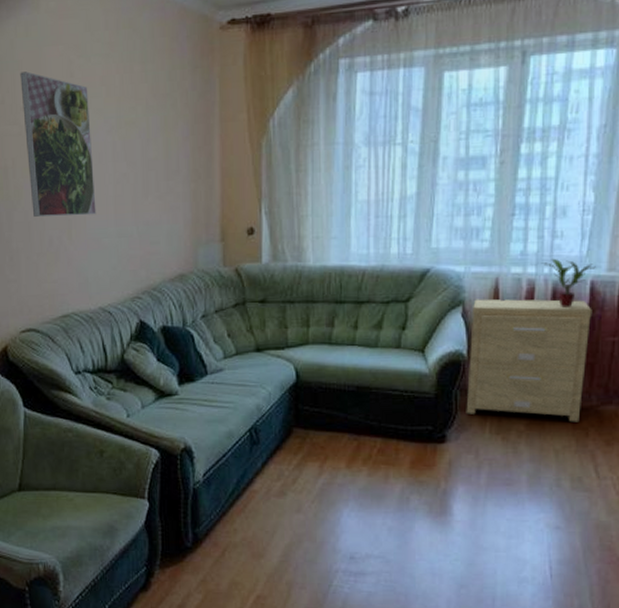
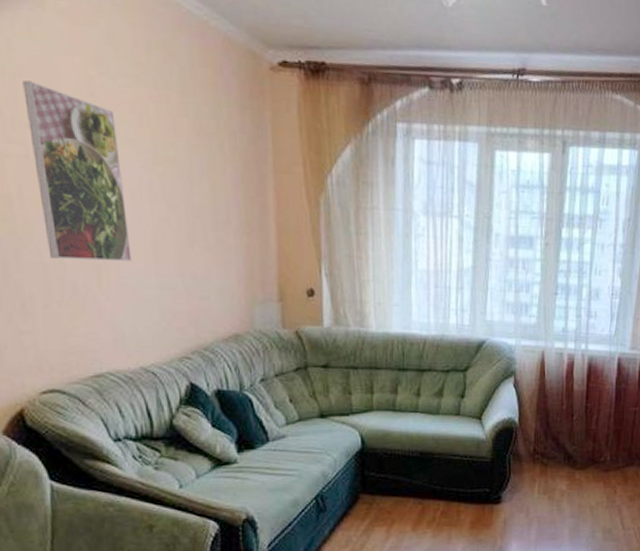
side table: present [466,298,592,422] -> none [518,370,619,482]
potted plant: present [542,258,596,307] -> none [580,335,622,380]

